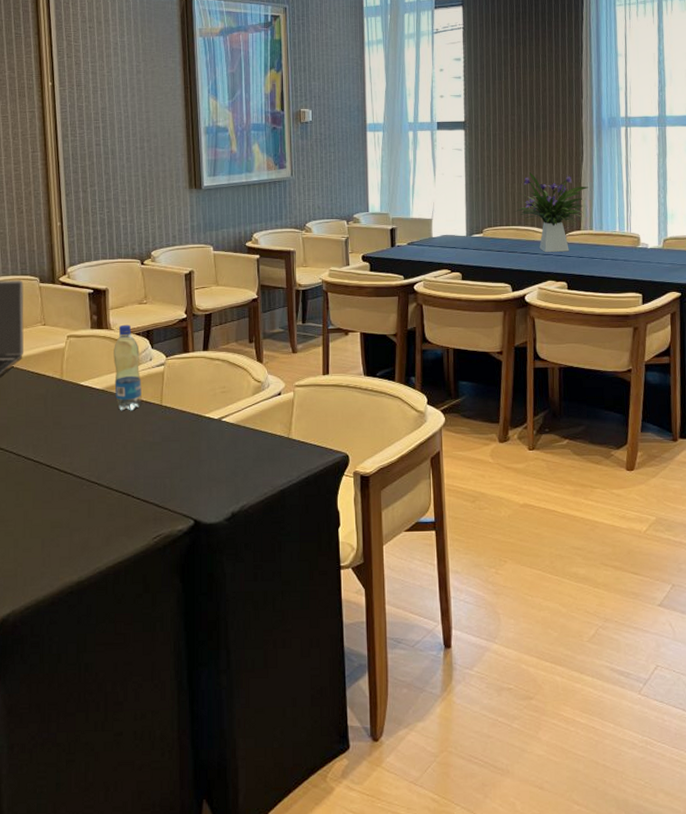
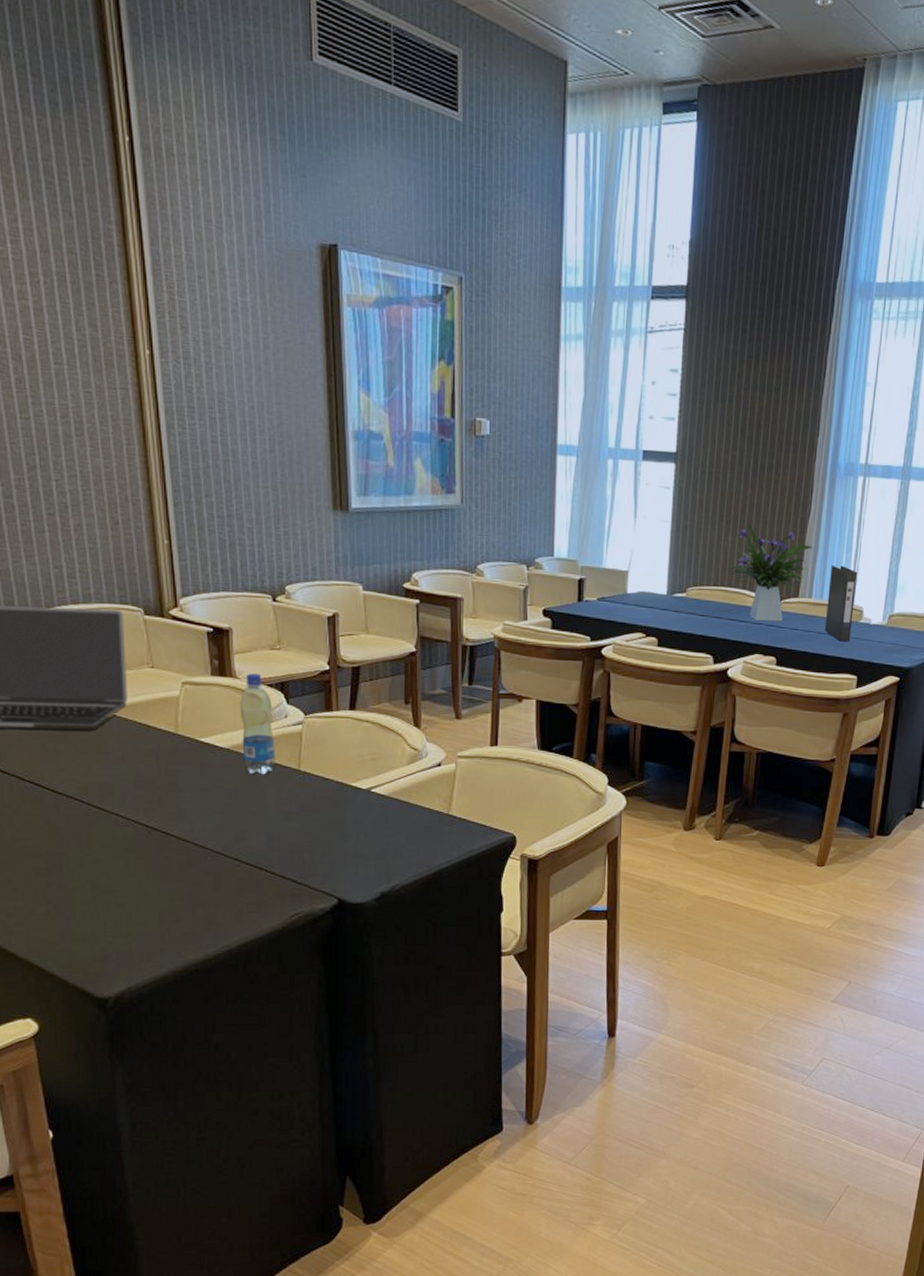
binder: none [606,200,632,265] -> present [824,564,858,642]

